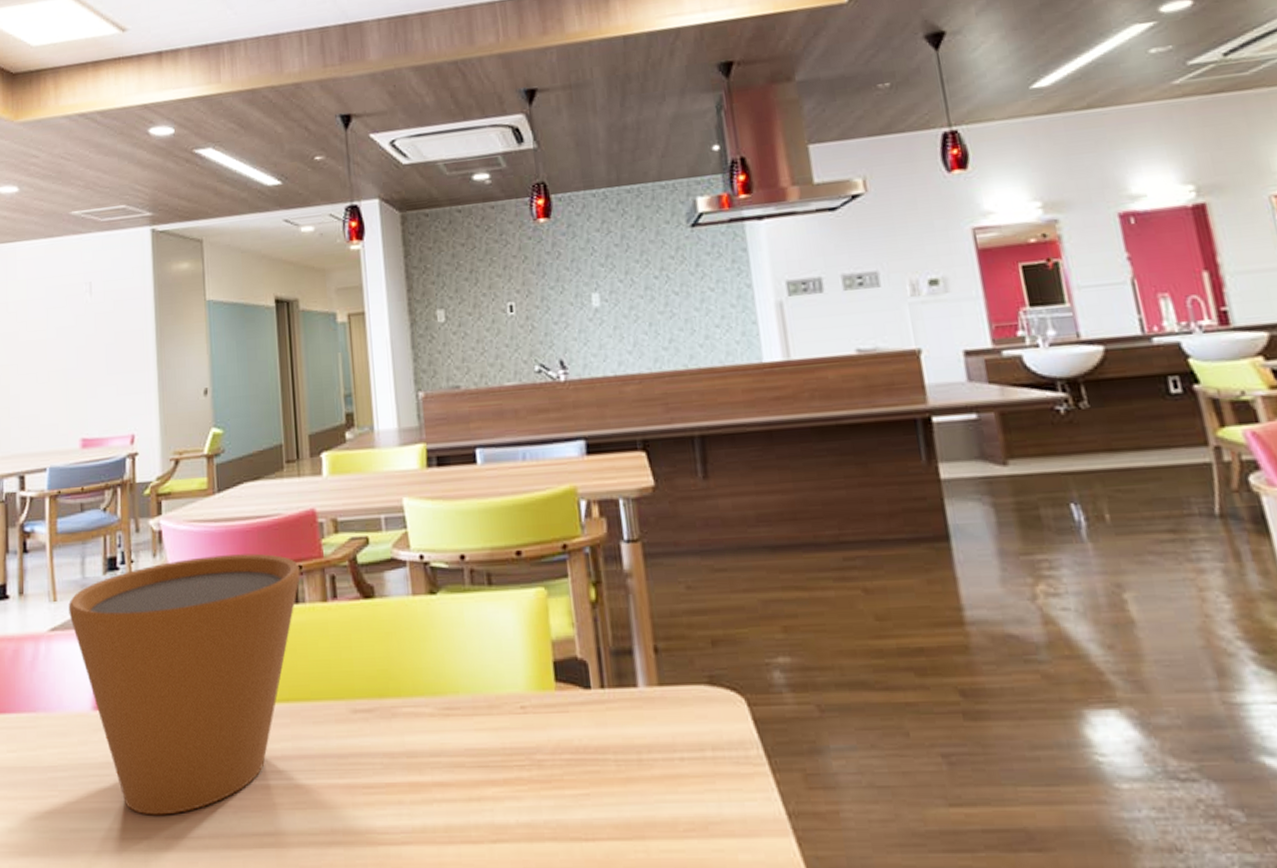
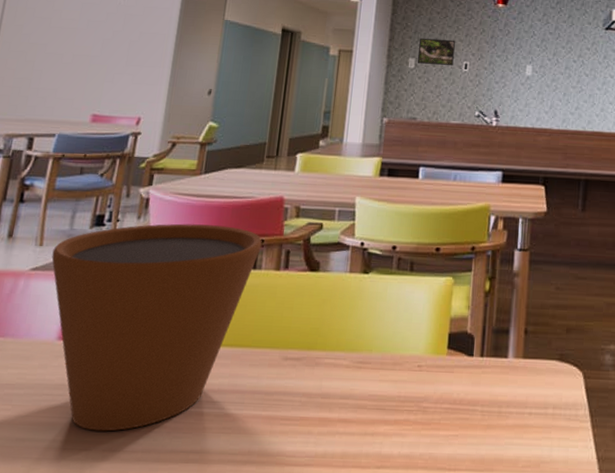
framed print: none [445,276,495,315] -> present [417,38,455,66]

